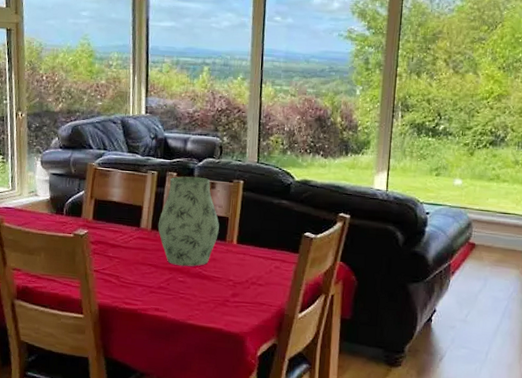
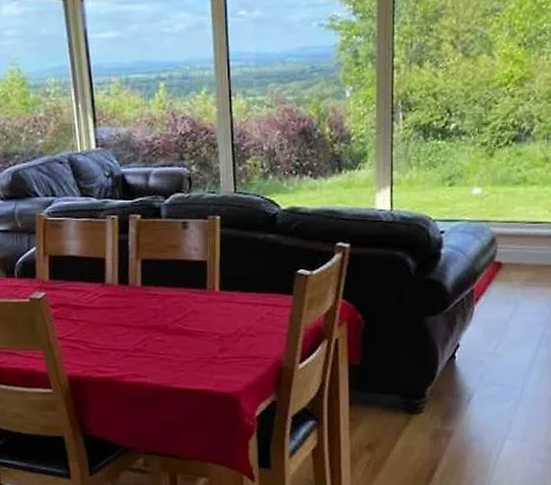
vase: present [158,176,219,267] -> none [125,216,197,323]

